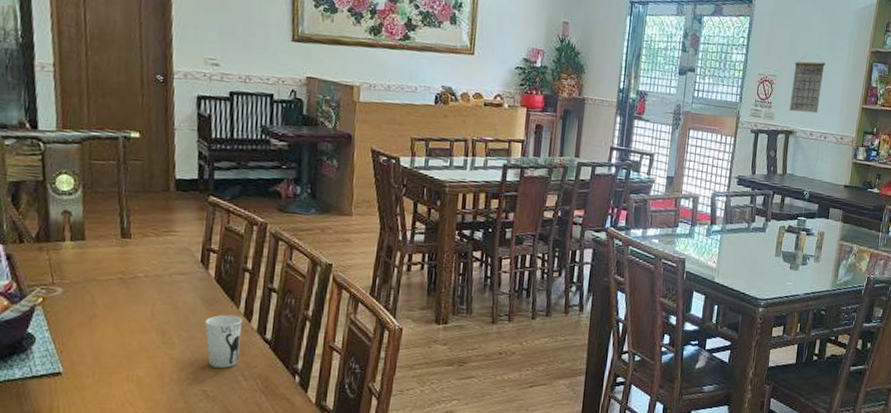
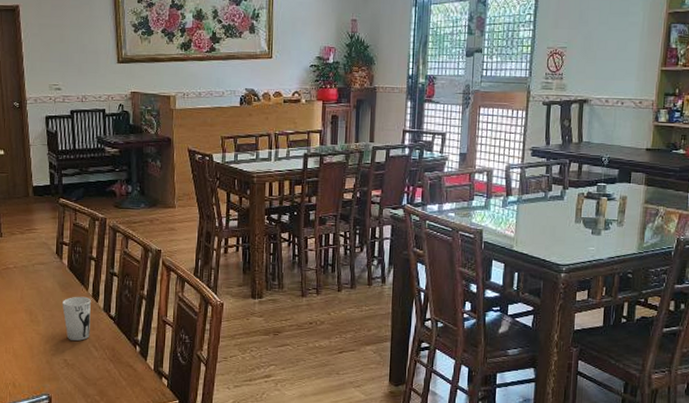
calendar: present [790,55,826,114] -> none [582,24,619,80]

